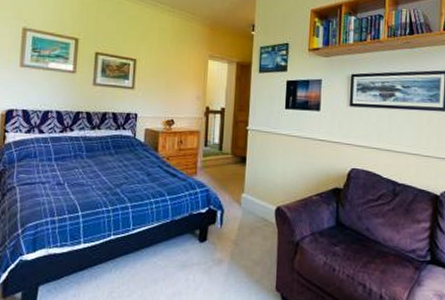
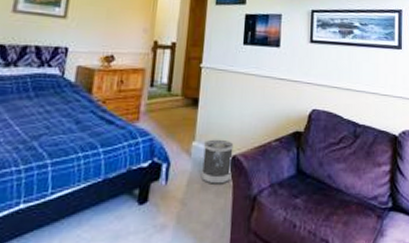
wastebasket: none [251,192,278,230] -> present [202,139,234,184]

